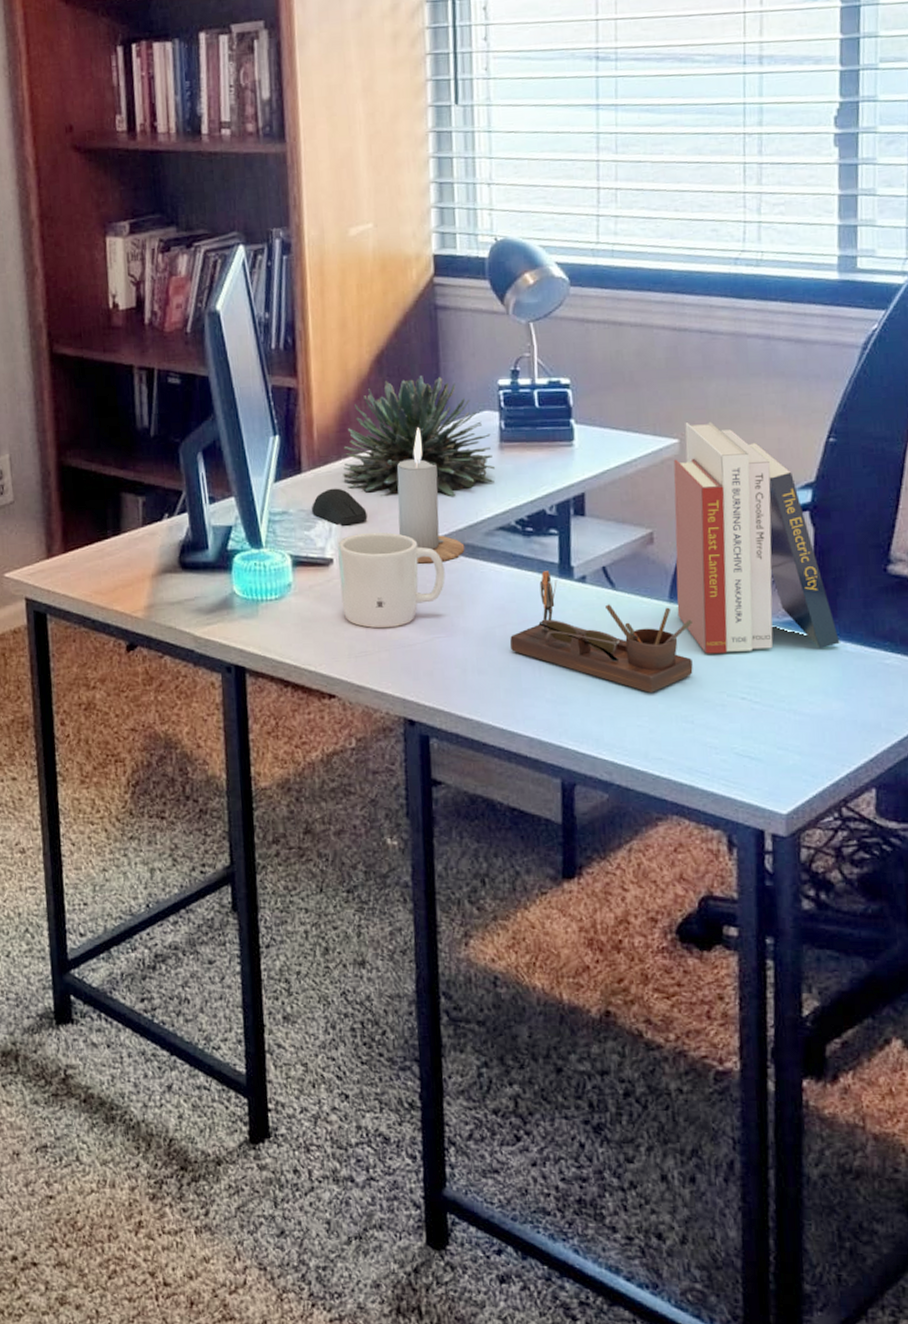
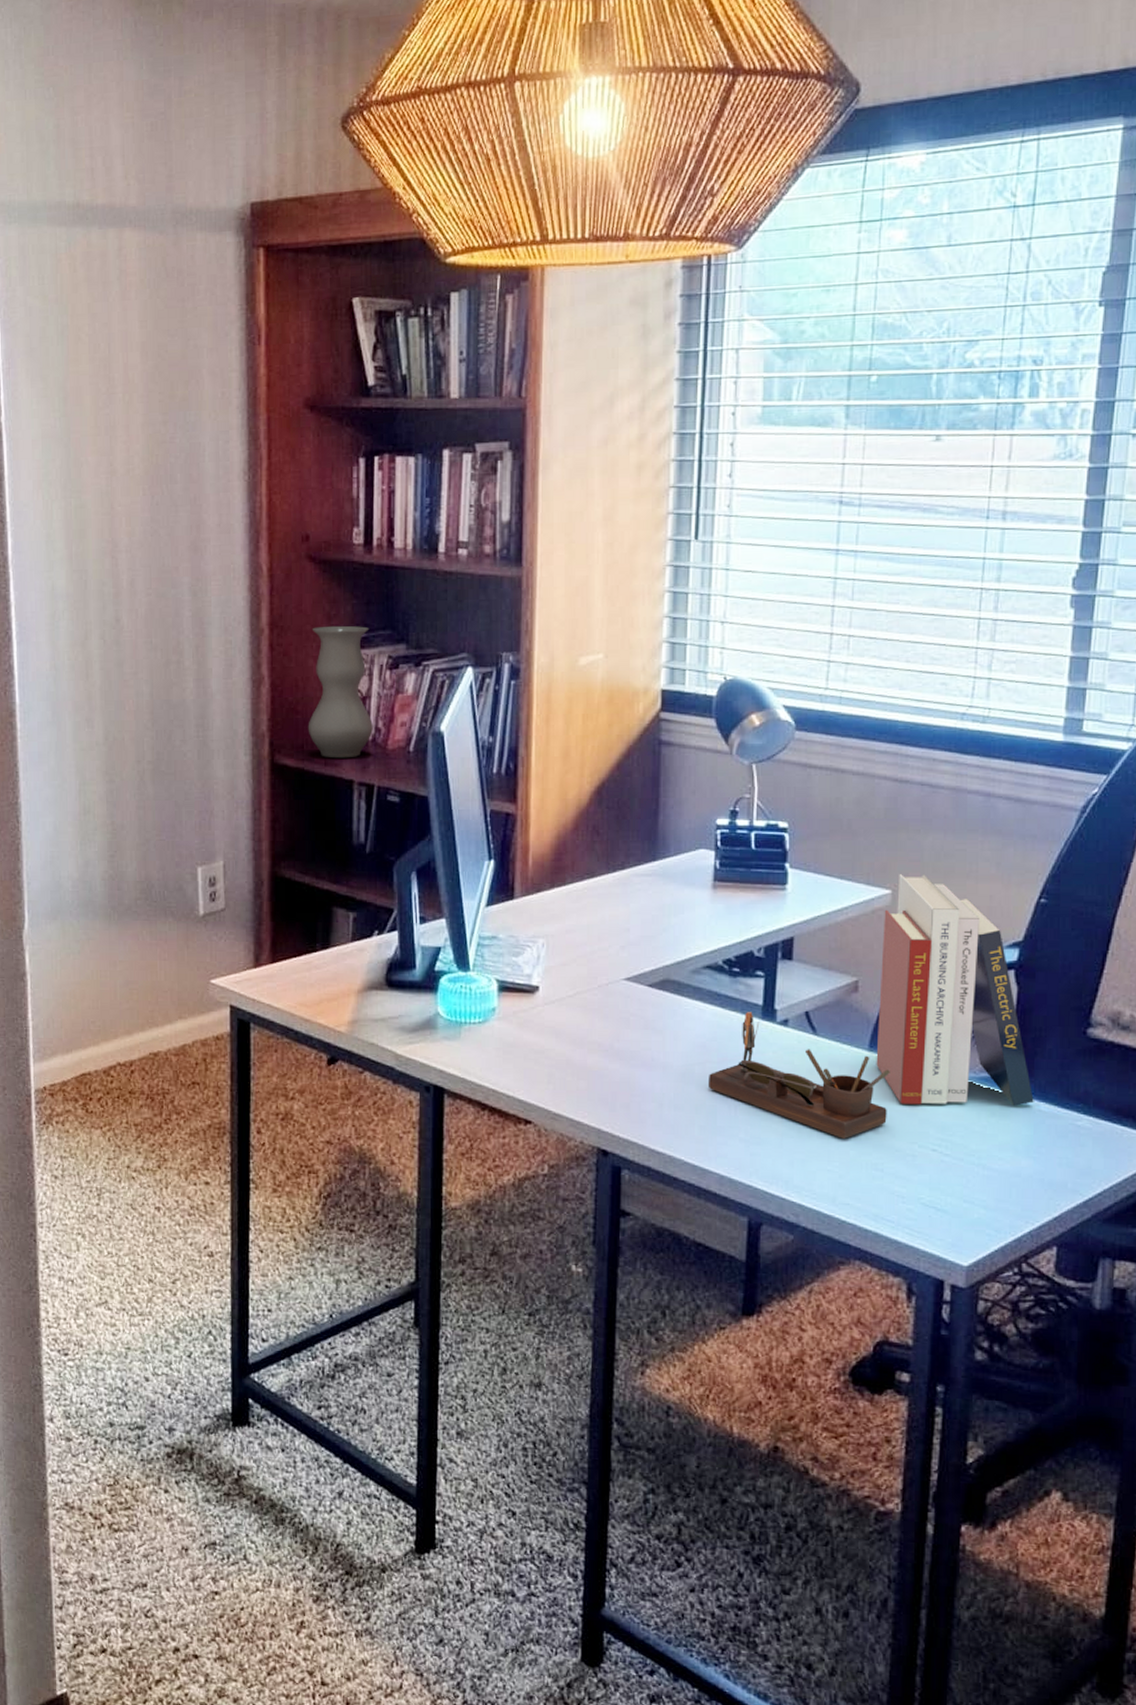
vase: none [81,212,149,345] -> present [308,625,373,759]
computer mouse: present [312,488,368,526] -> none [522,916,576,954]
mug: present [337,532,445,629] -> none [544,962,649,1059]
succulent plant: present [343,376,495,497] -> none [555,810,706,933]
candle: present [396,428,465,564] -> none [606,862,671,997]

